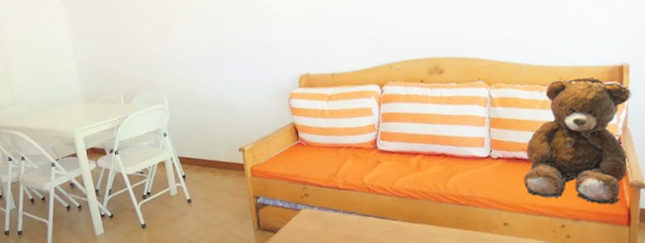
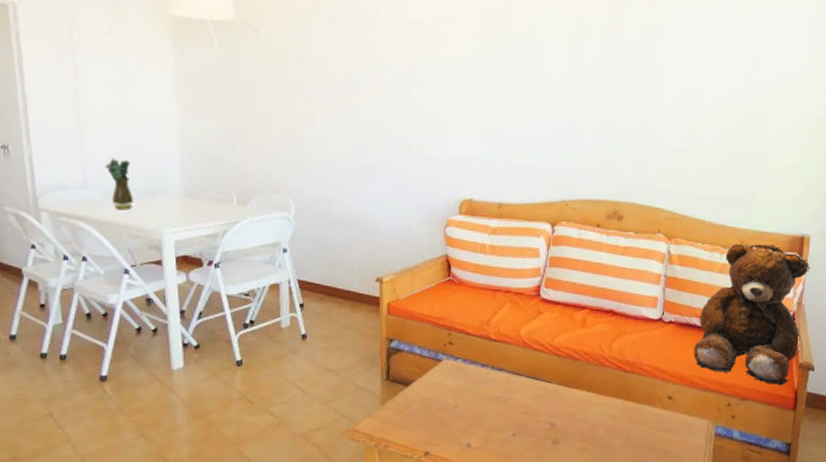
vase: none [26,79,50,119] -> present [105,157,134,210]

